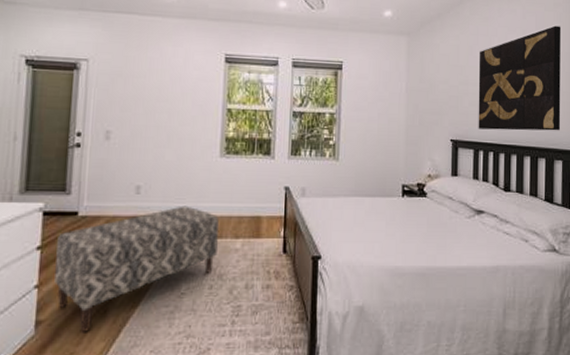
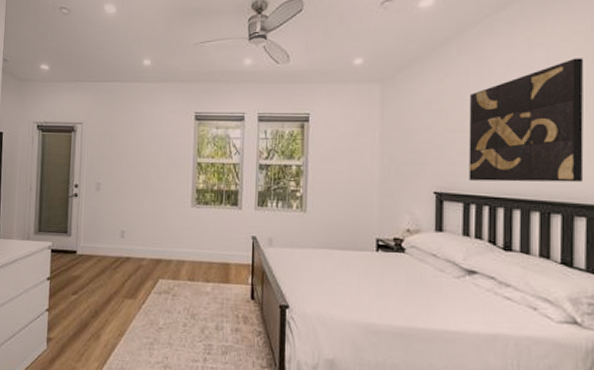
bench: present [54,205,219,332] -> none [60,249,191,352]

